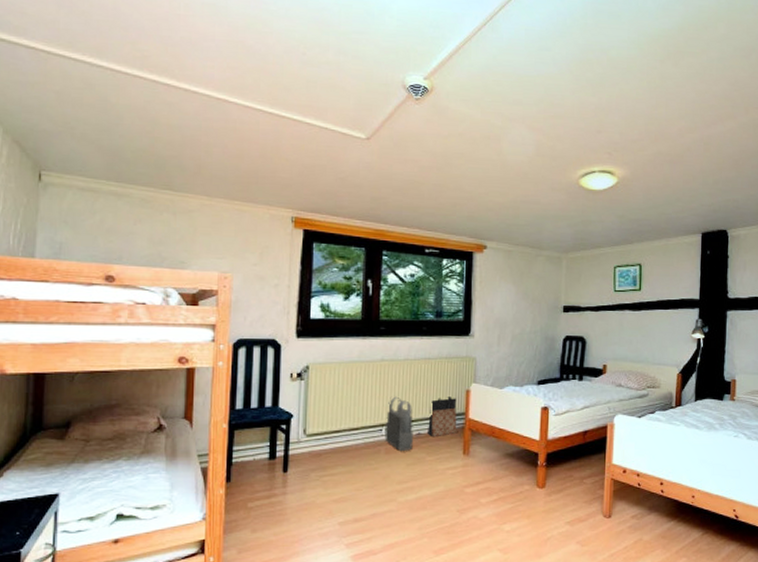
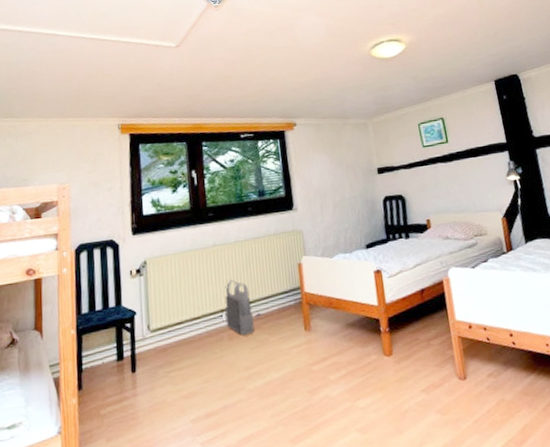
bag: present [428,397,457,438] -> none [265,273,296,317]

